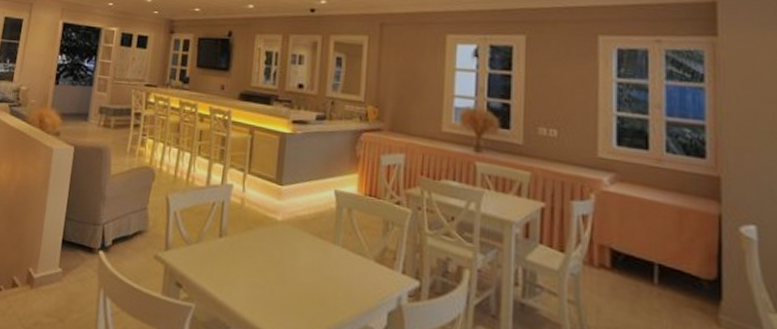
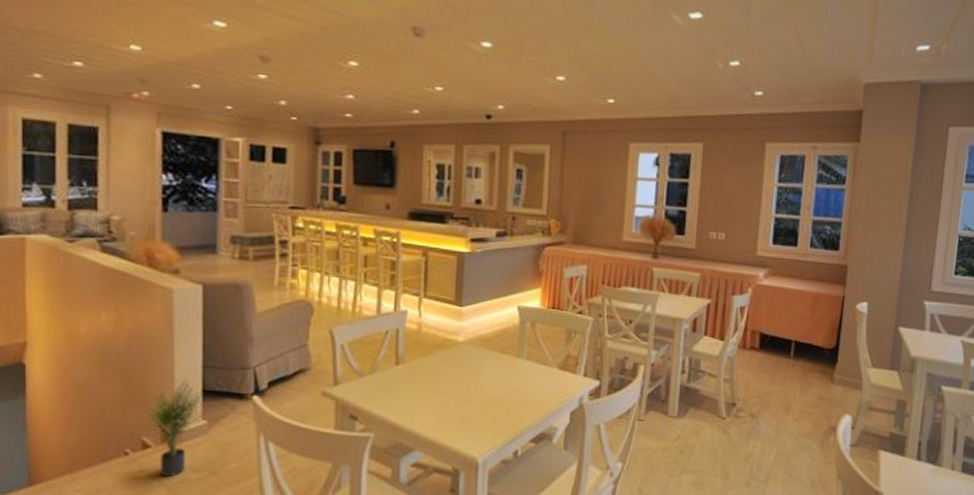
potted plant: none [17,228,62,318] -> present [142,379,203,477]

